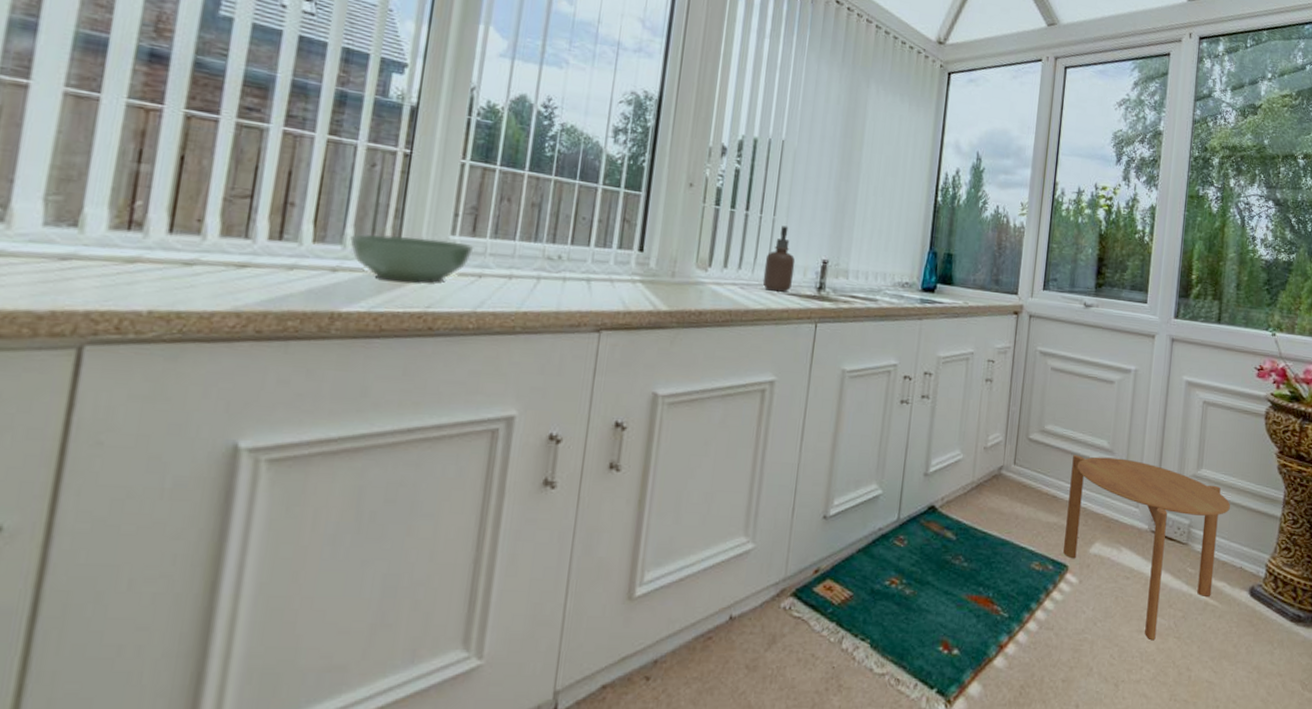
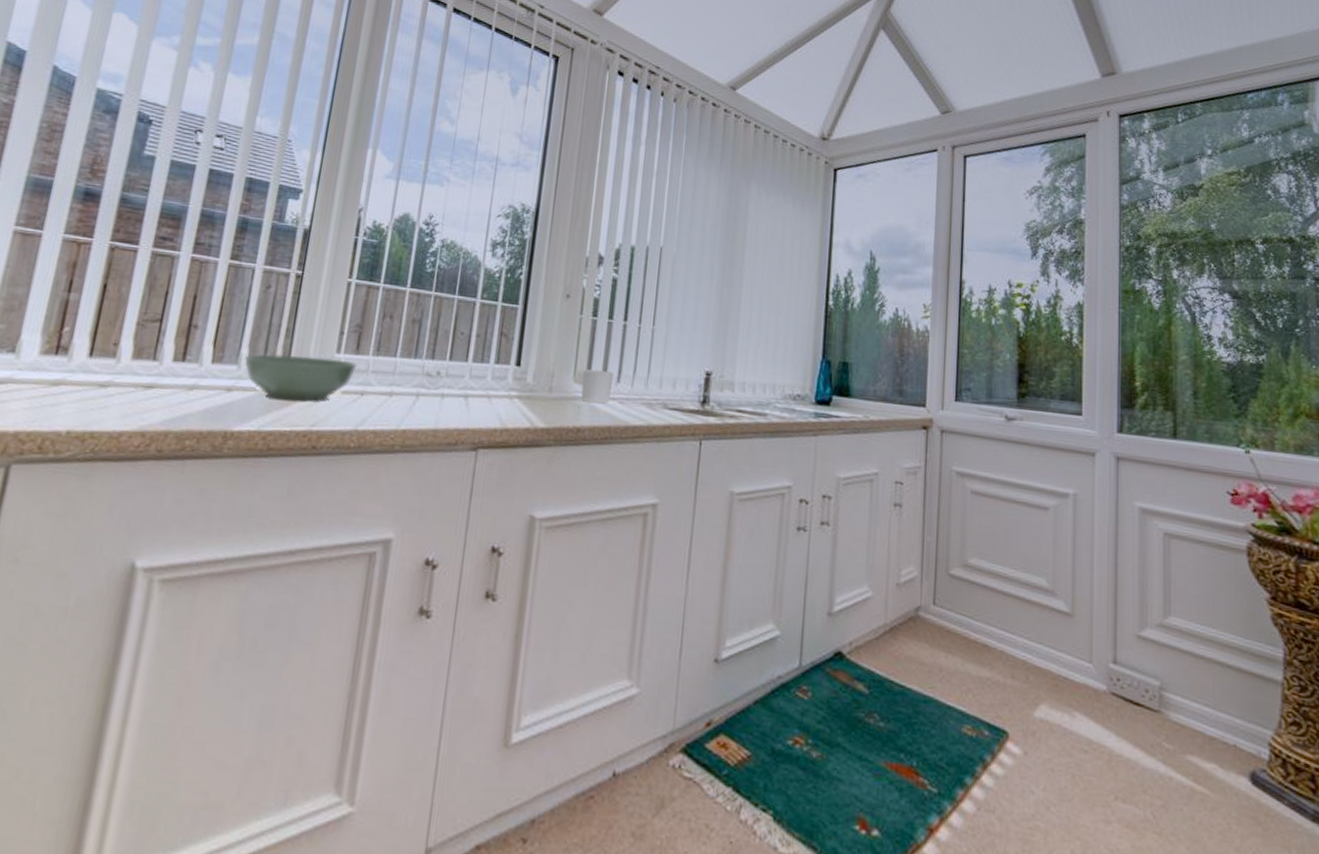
mug: none [703,255,736,289] -> present [581,369,614,404]
soap dispenser: present [762,225,796,292] -> none [642,336,677,407]
side table: present [1063,455,1230,641] -> none [1001,595,1212,835]

